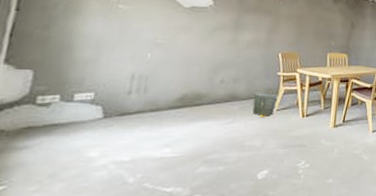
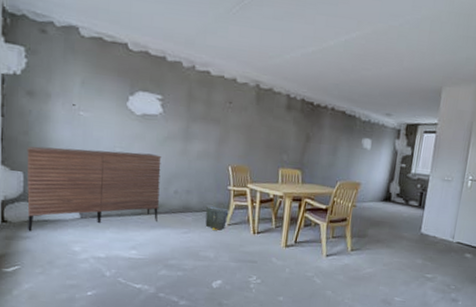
sideboard: none [27,41,209,140] -> present [27,146,162,231]

